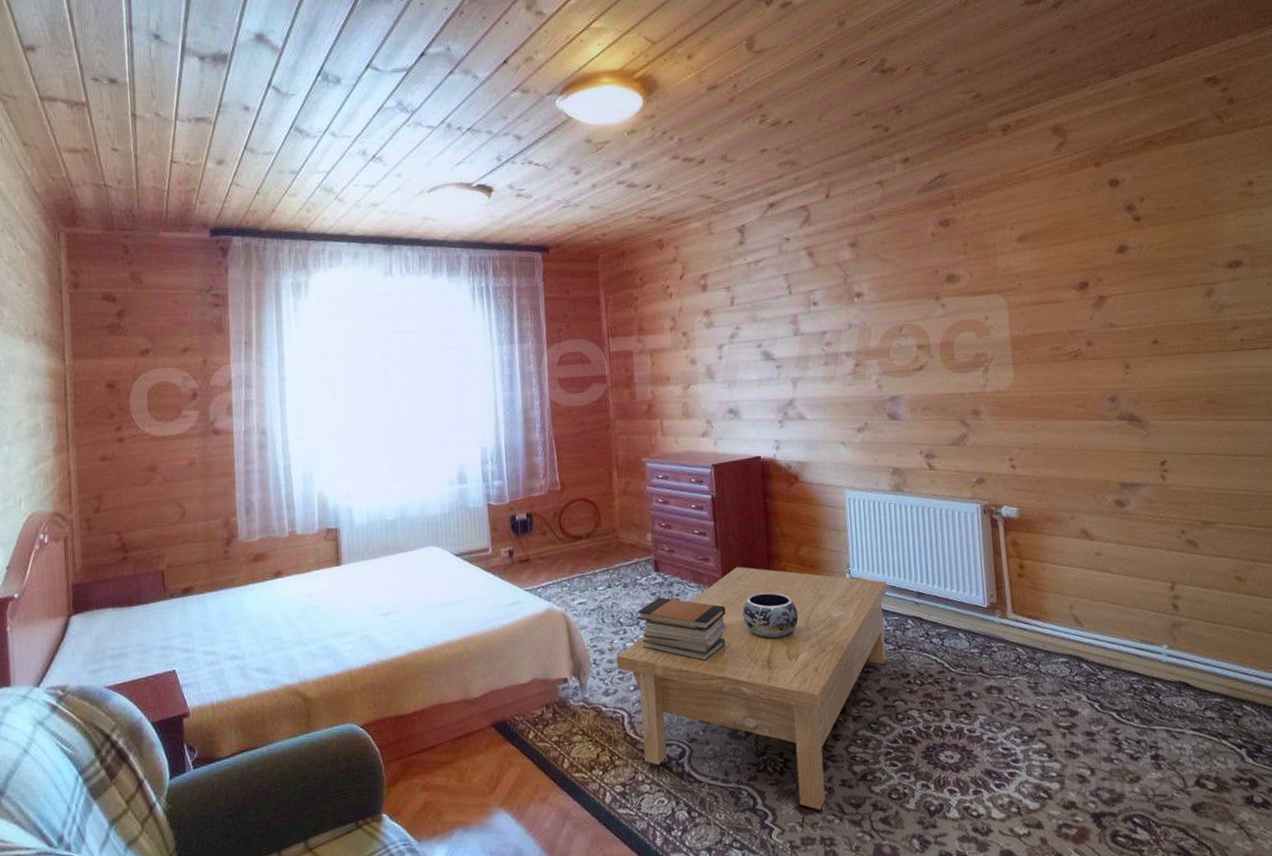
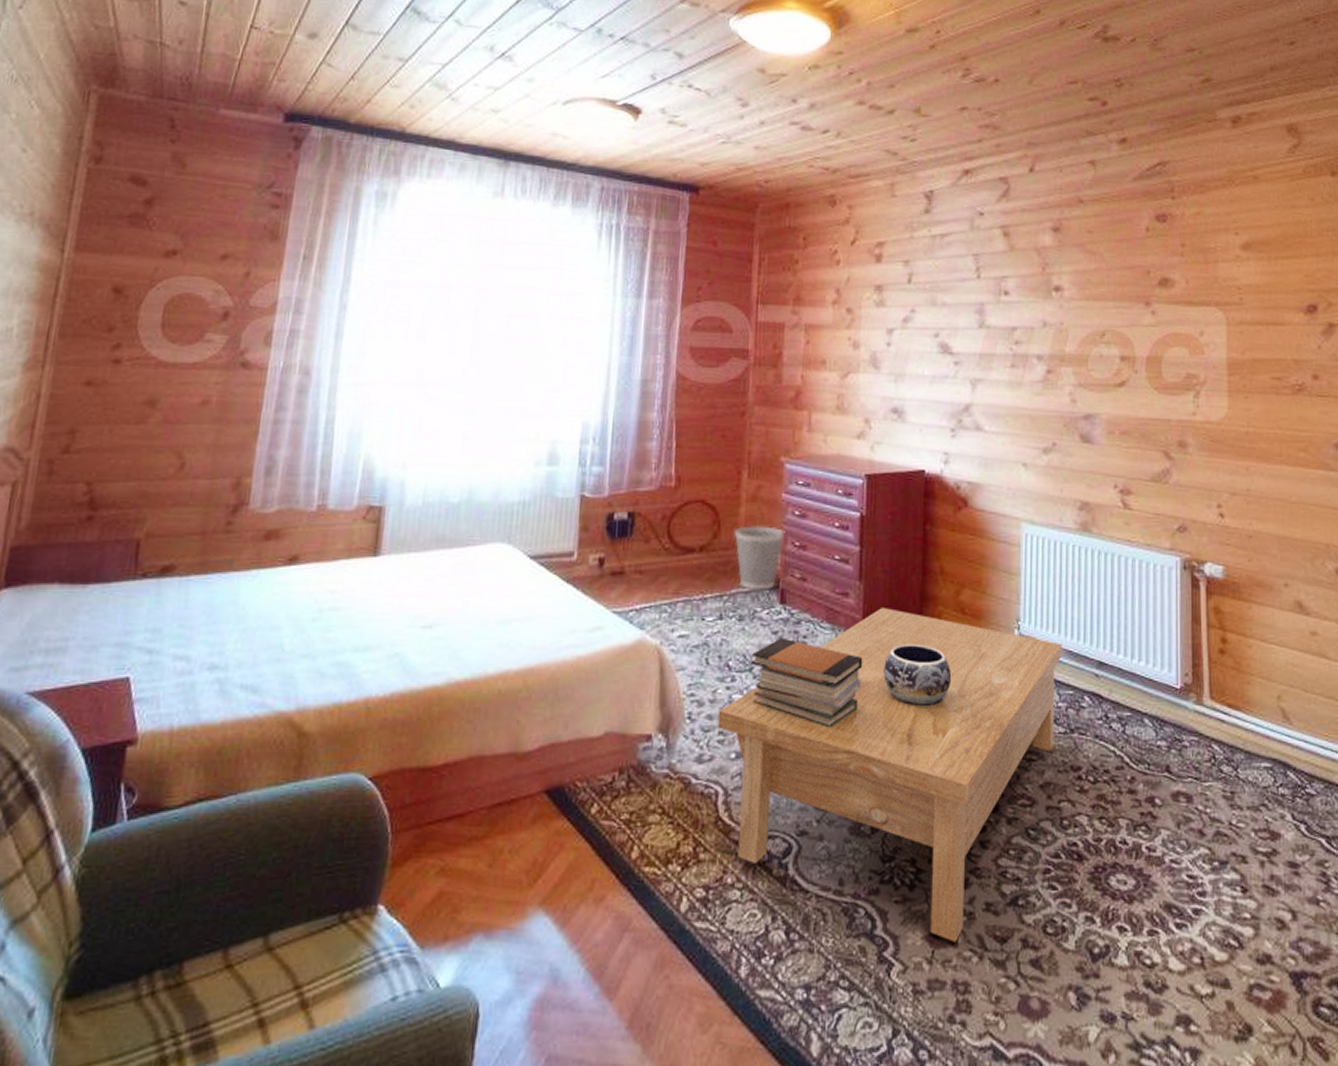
wastebasket: none [611,513,653,564] -> present [733,525,785,591]

